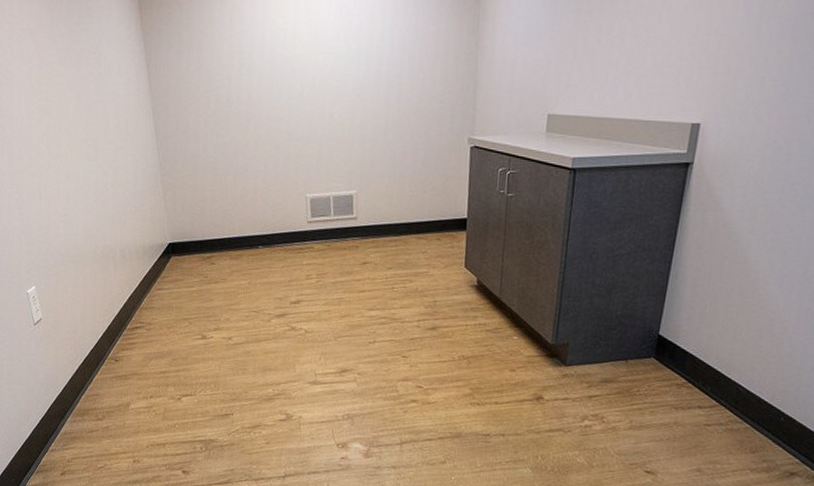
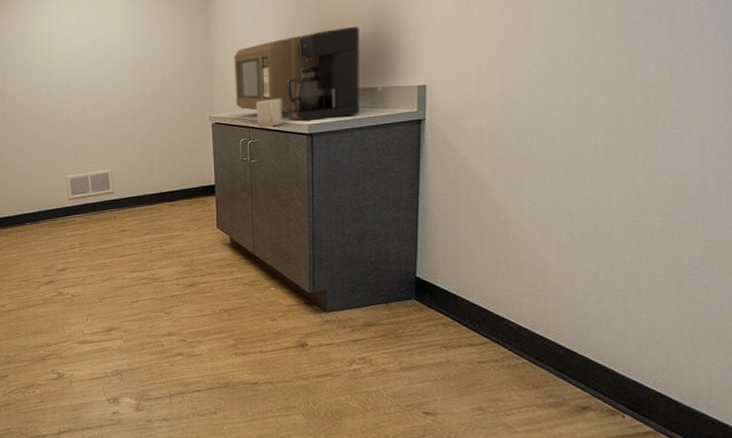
microwave: none [499,50,593,142] -> present [234,35,319,113]
mug: none [519,123,549,157] -> present [256,98,282,128]
coffee maker: none [552,45,642,154] -> present [286,26,361,122]

